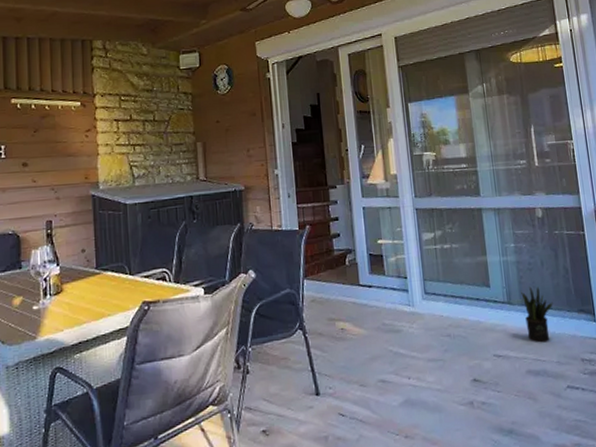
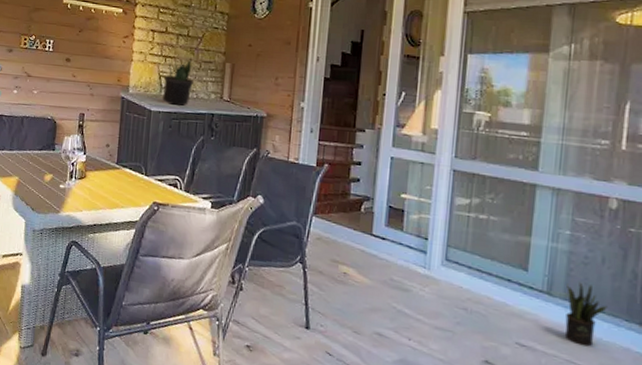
planter: none [136,144,167,194] -> present [163,56,194,106]

